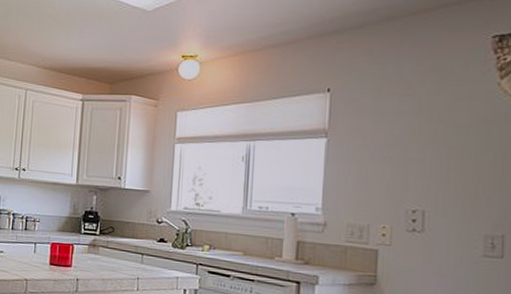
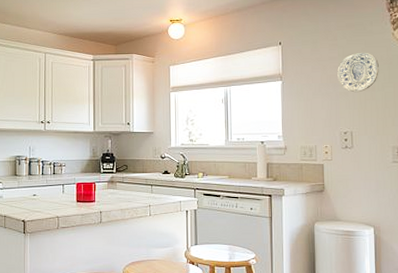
decorative plate: none [408,106,473,160] -> present [337,52,379,93]

